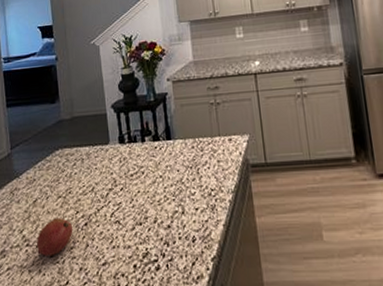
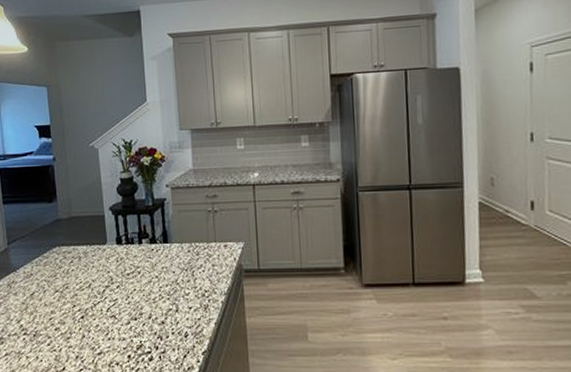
fruit: present [37,218,73,256] -> none [34,311,70,345]

